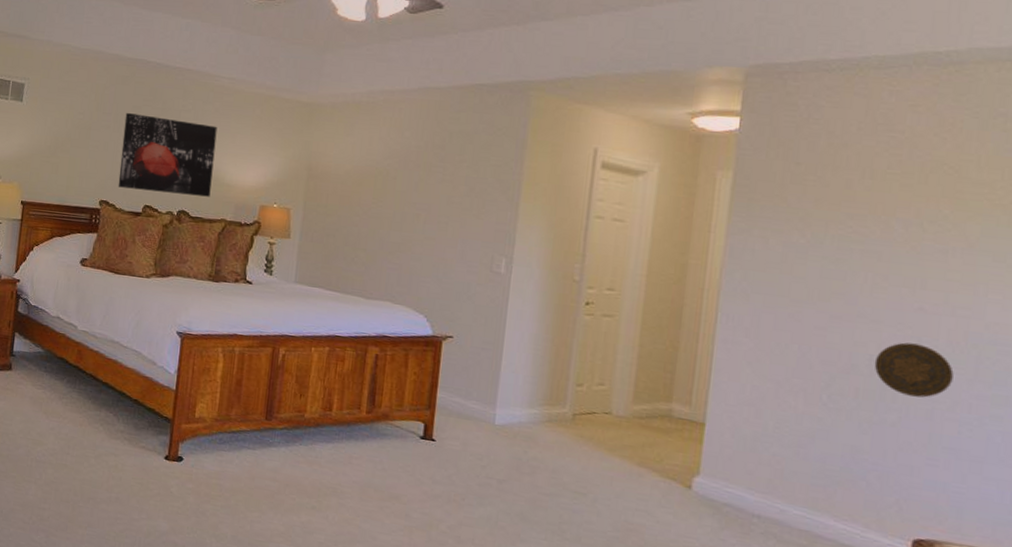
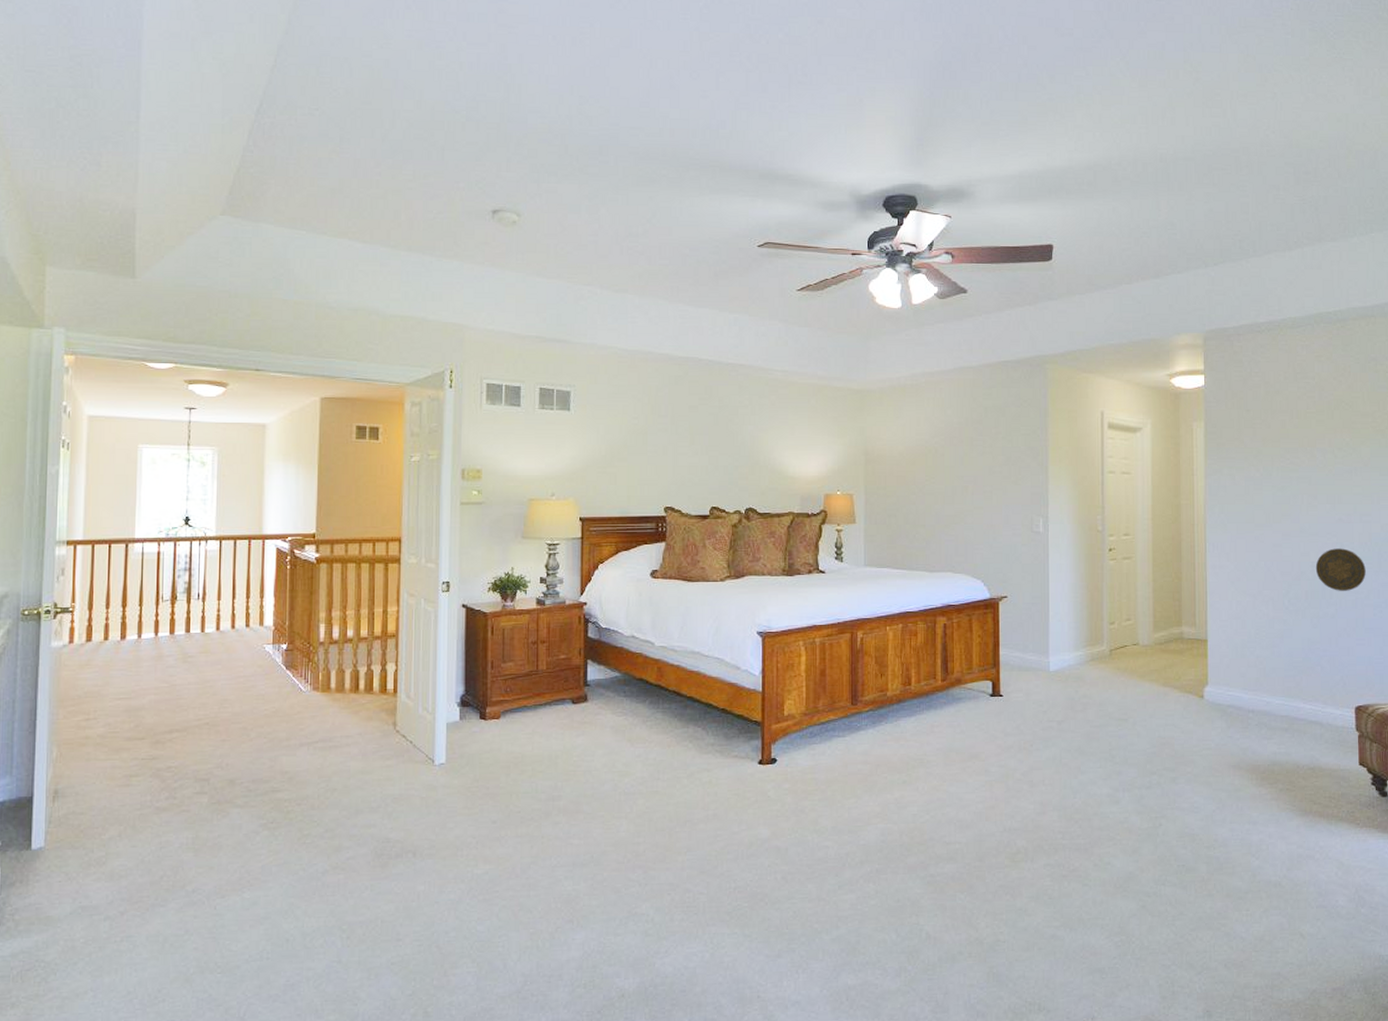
wall art: present [118,112,218,197] -> none [682,413,776,492]

